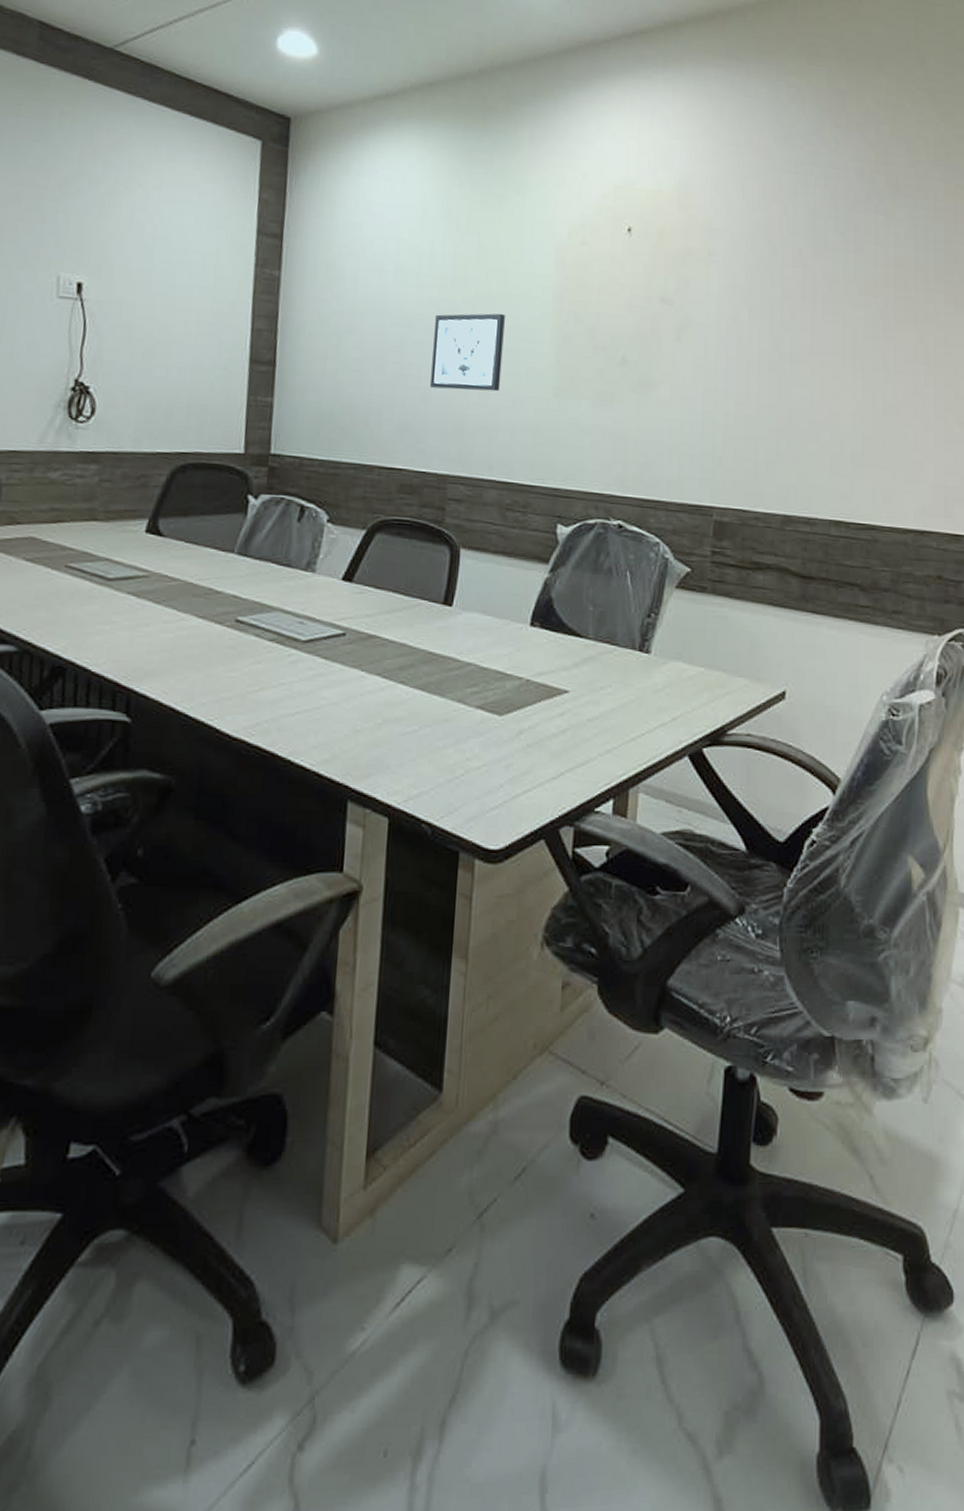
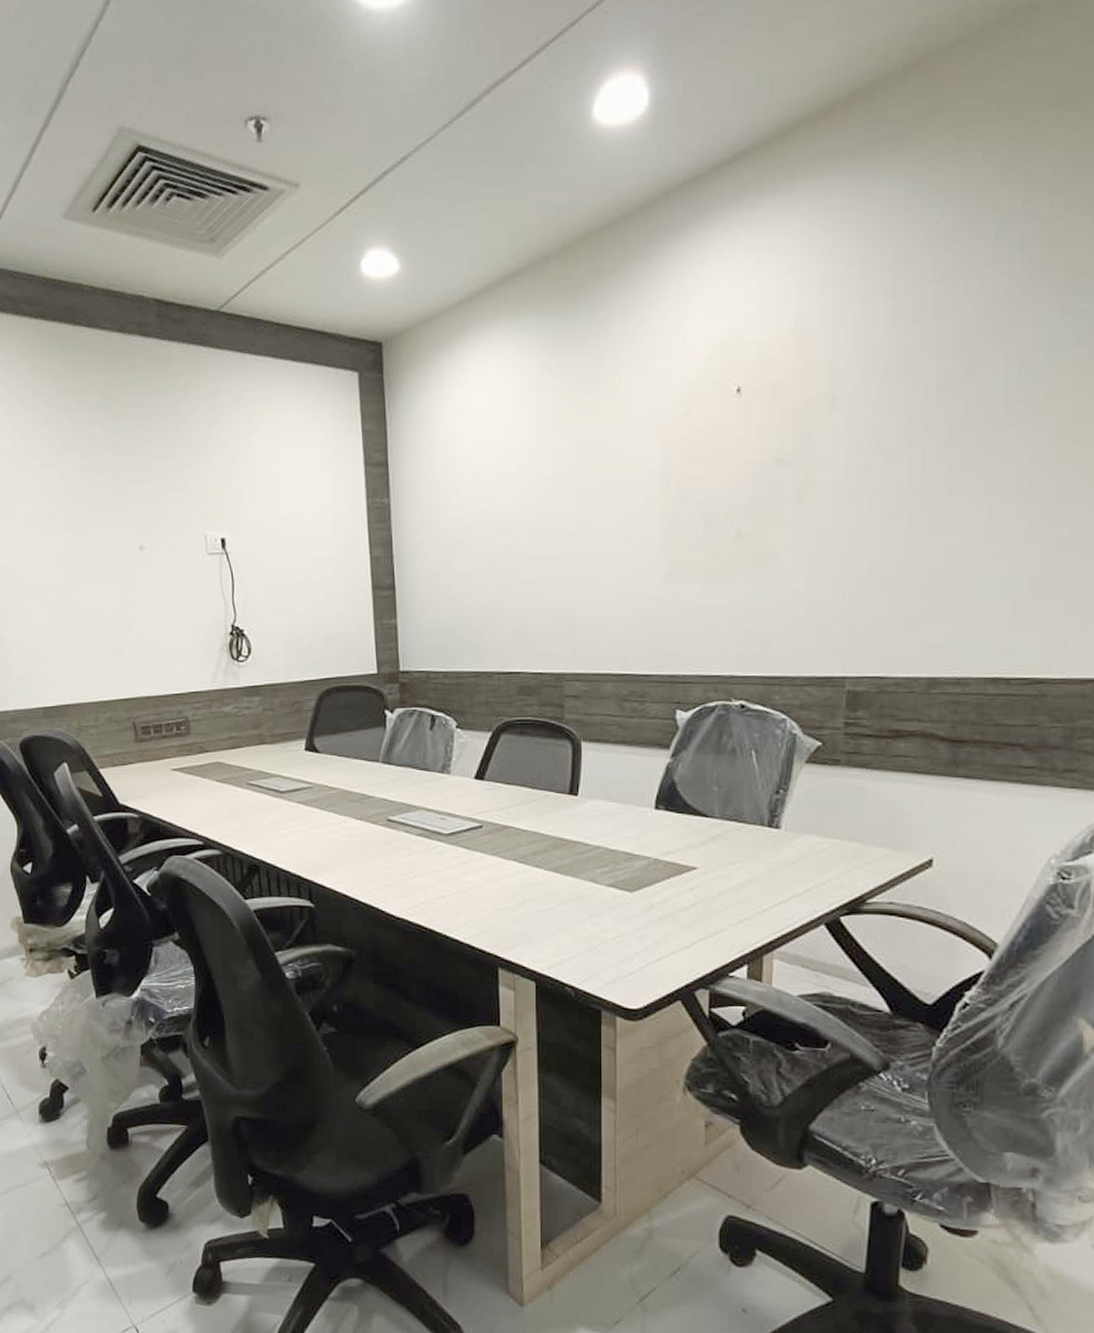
wall art: present [429,313,505,392] -> none [538,505,609,590]

